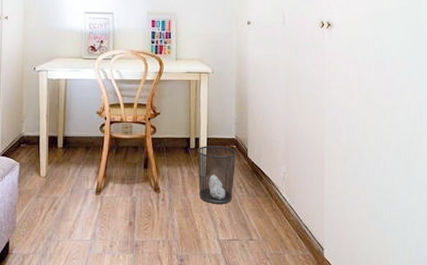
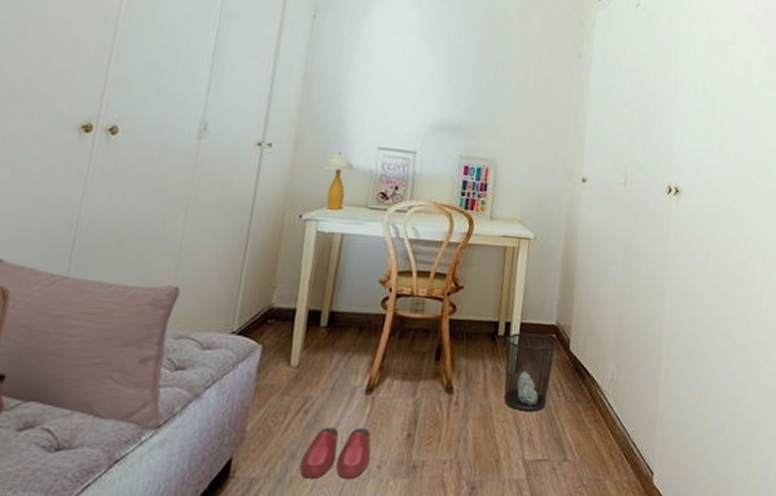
table lamp: none [45,17,69,62] -> present [321,150,355,210]
slippers: none [56,218,104,254] -> present [300,427,371,479]

